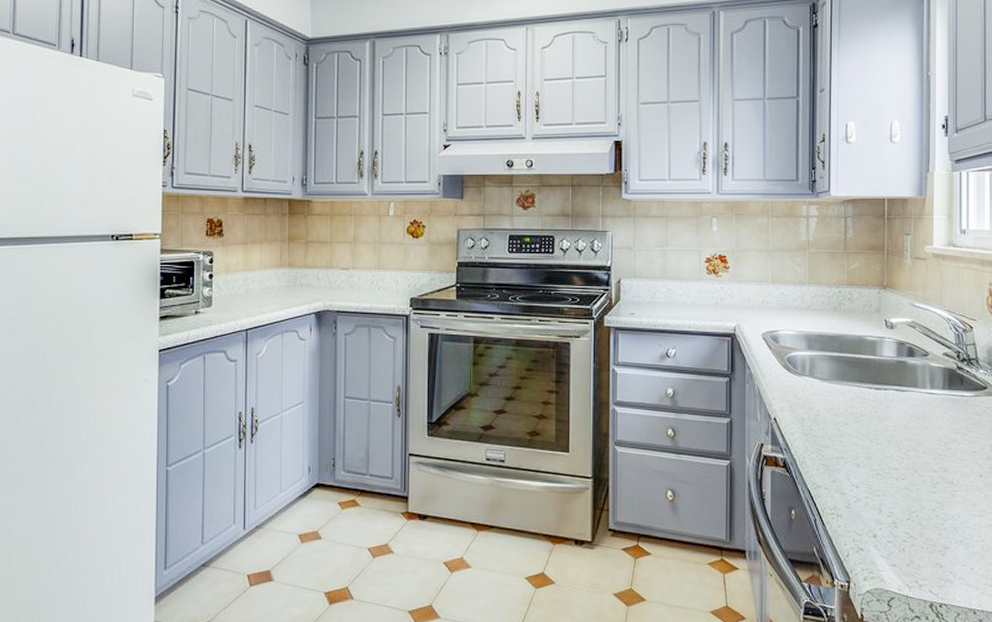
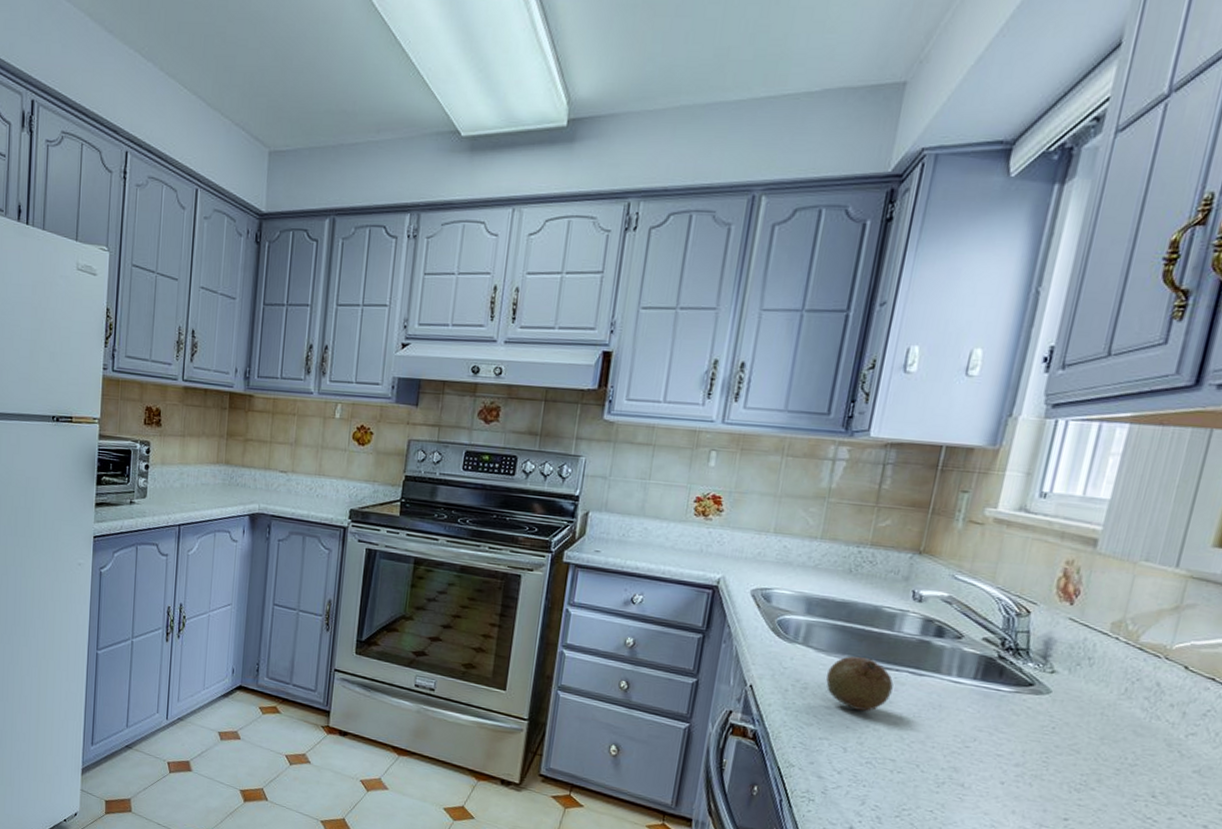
fruit: none [833,381,885,428] -> present [826,656,894,711]

